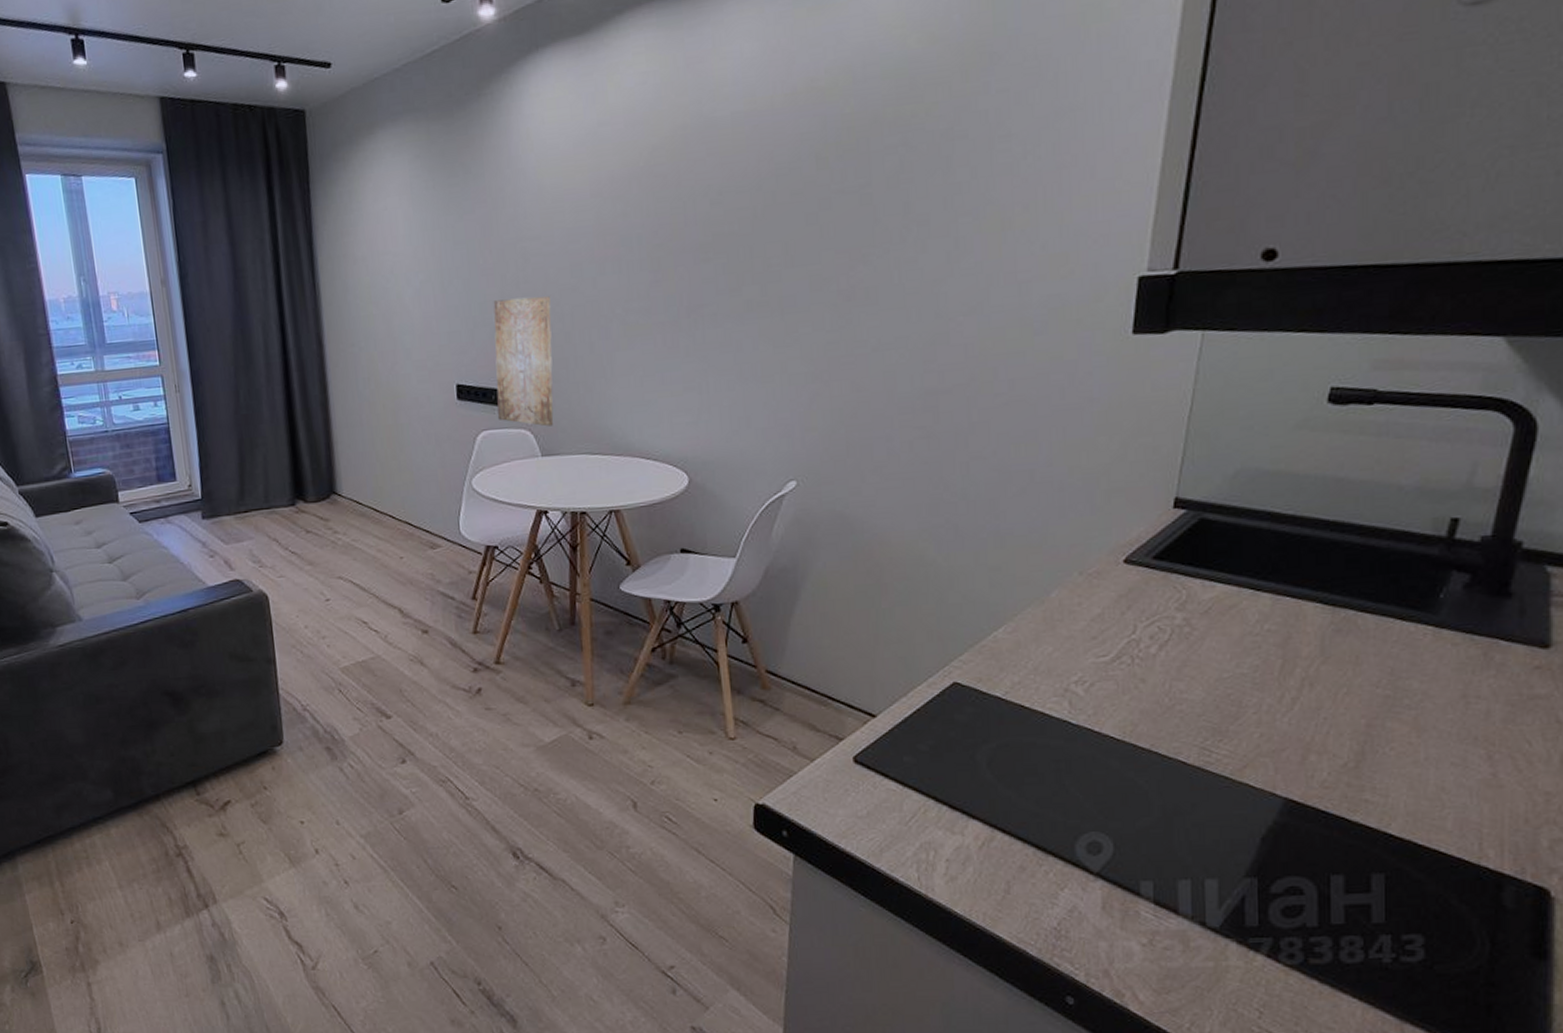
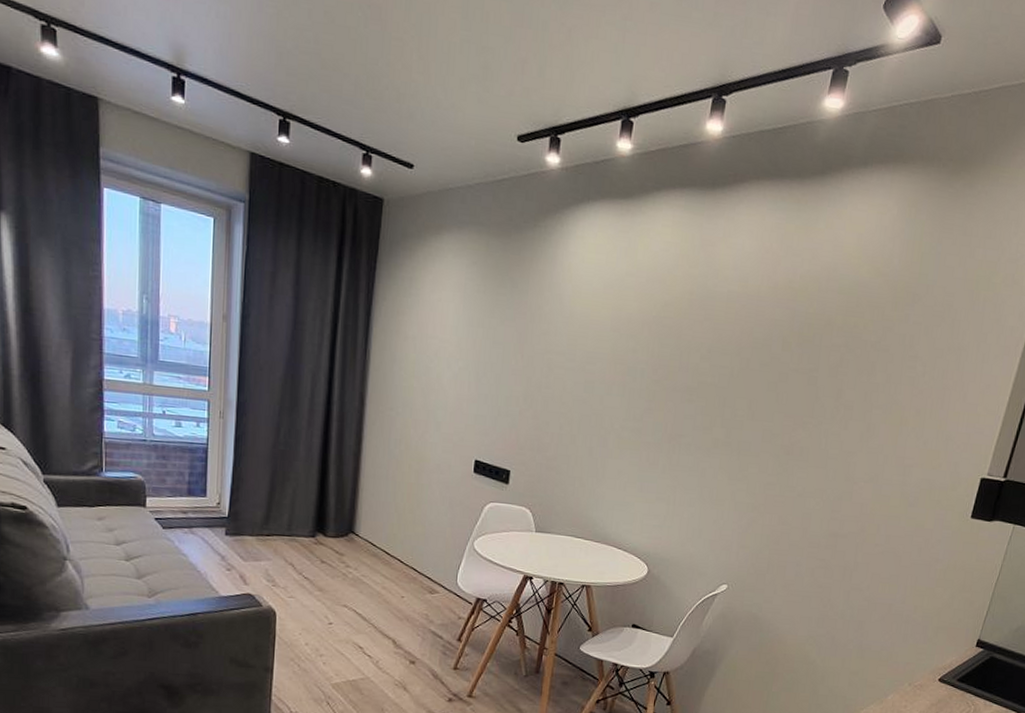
wall art: present [493,296,554,427] -> none [504,397,564,509]

